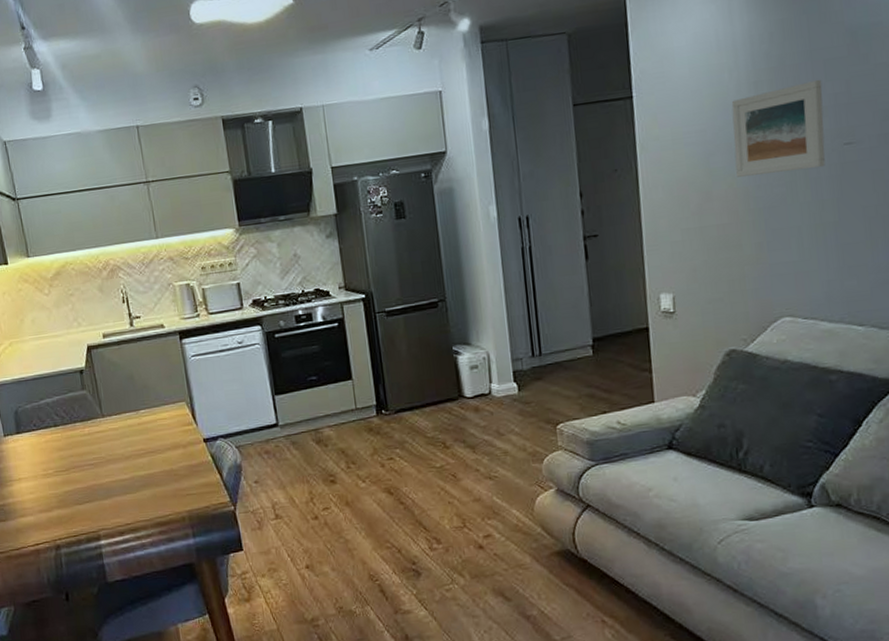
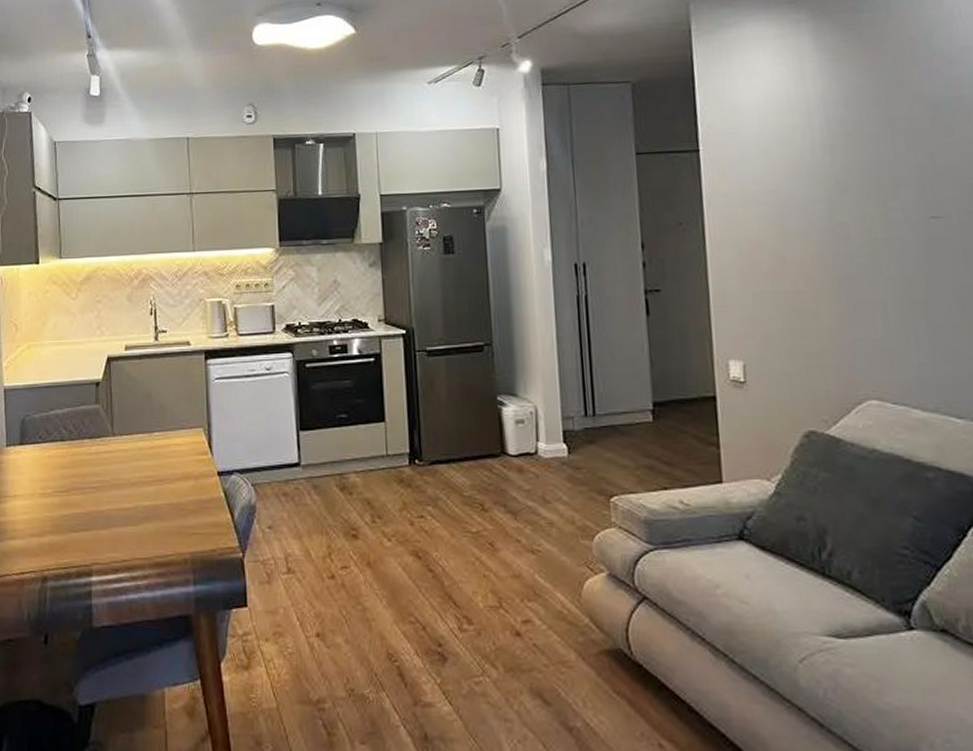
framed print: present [731,79,825,177] -> none [805,148,911,242]

